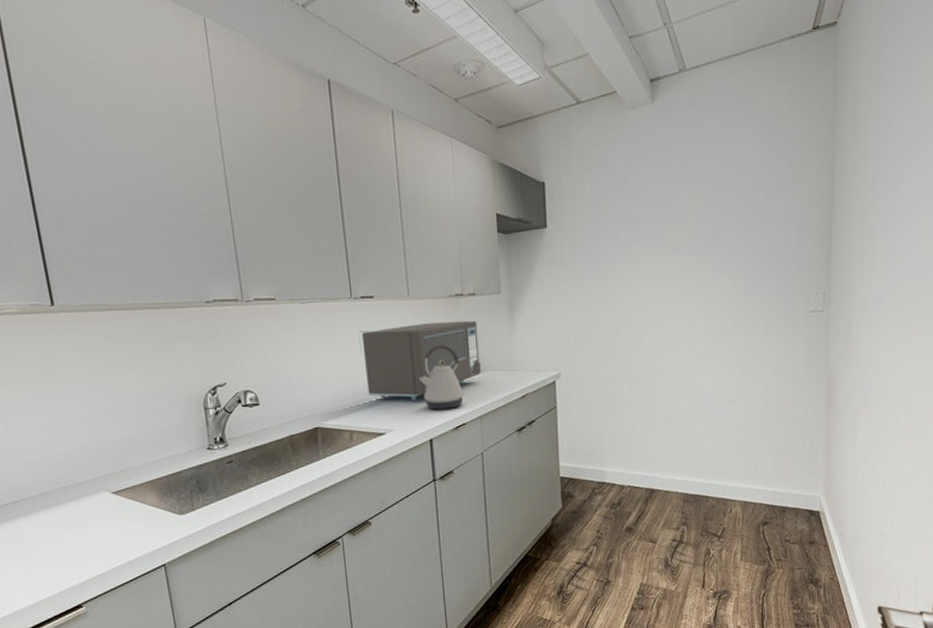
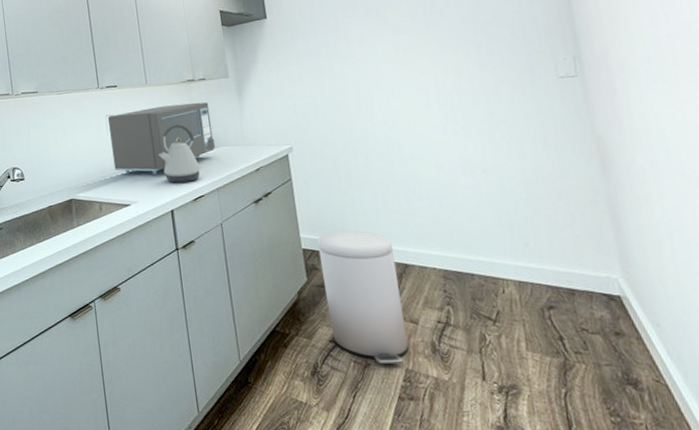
pedal bin: none [575,458,646,580] -> present [317,231,409,364]

